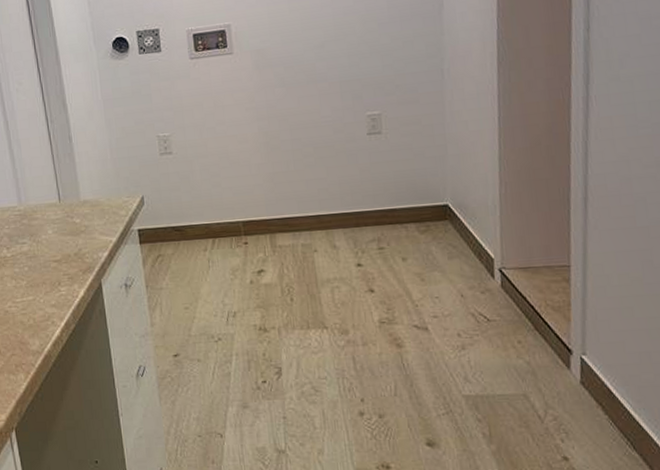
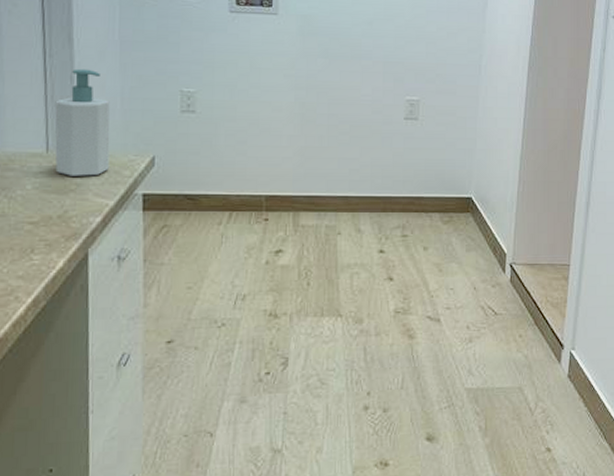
soap bottle: none [60,128,108,220] -> present [54,68,110,176]

